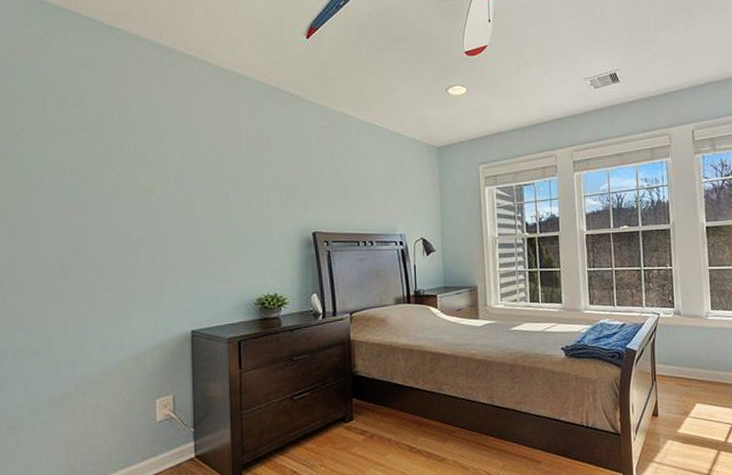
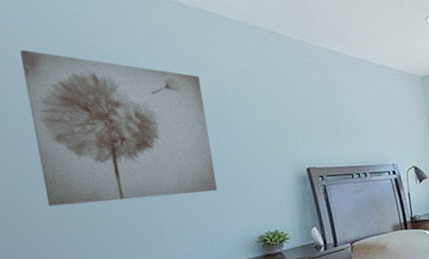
wall art: none [50,98,222,252] -> present [20,49,218,207]

